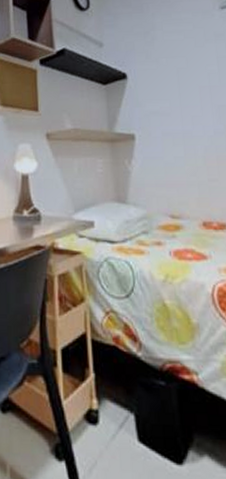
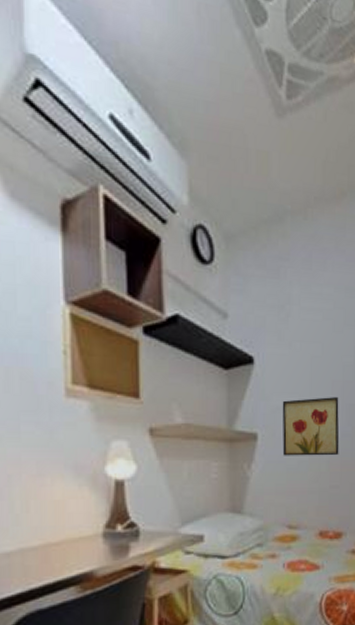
wall art: none [154,100,214,153] -> present [282,397,340,456]

